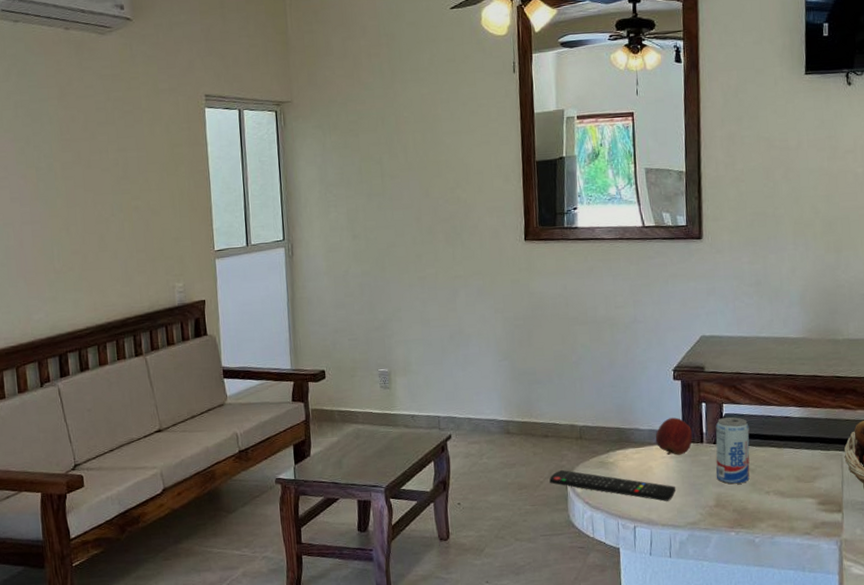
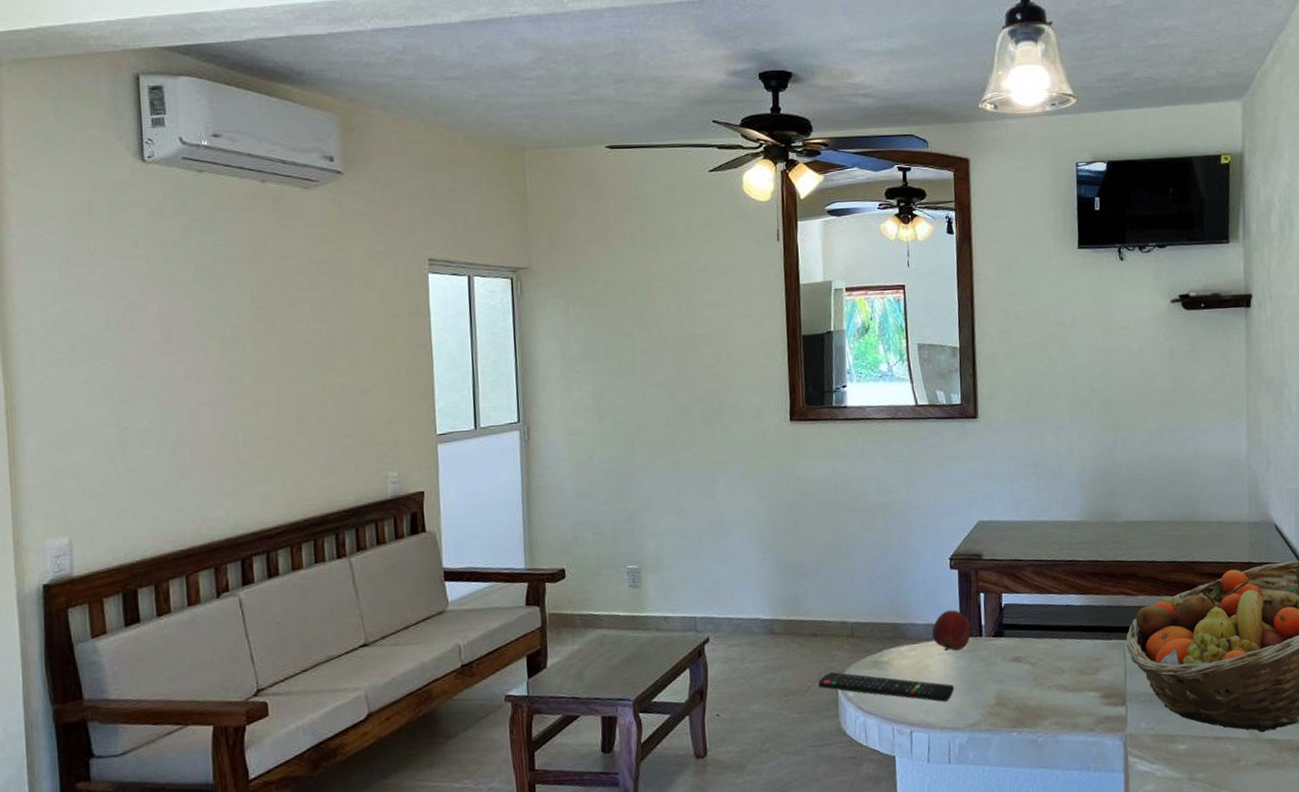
beverage can: present [715,417,750,484] -> none [995,607,1031,680]

